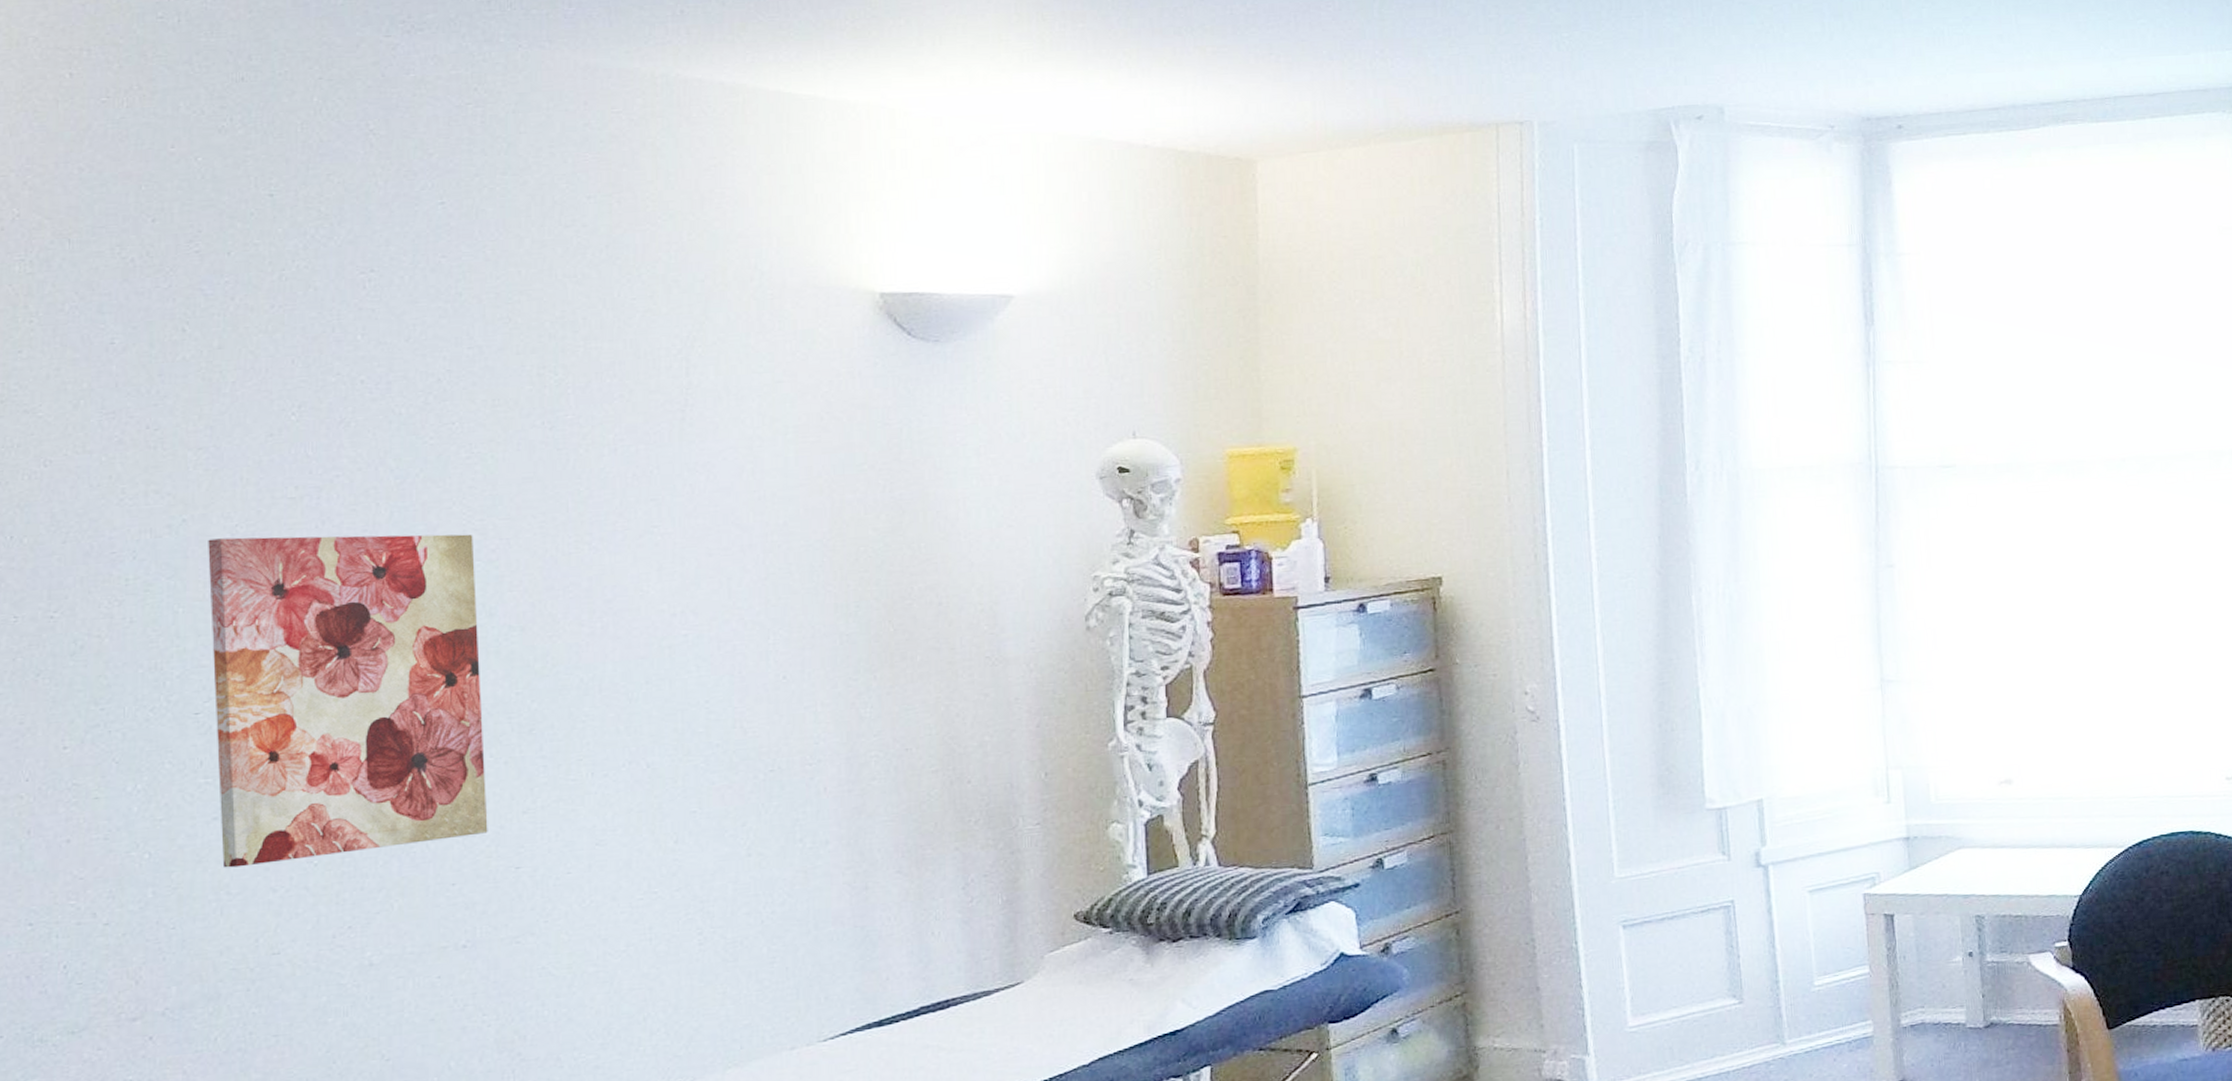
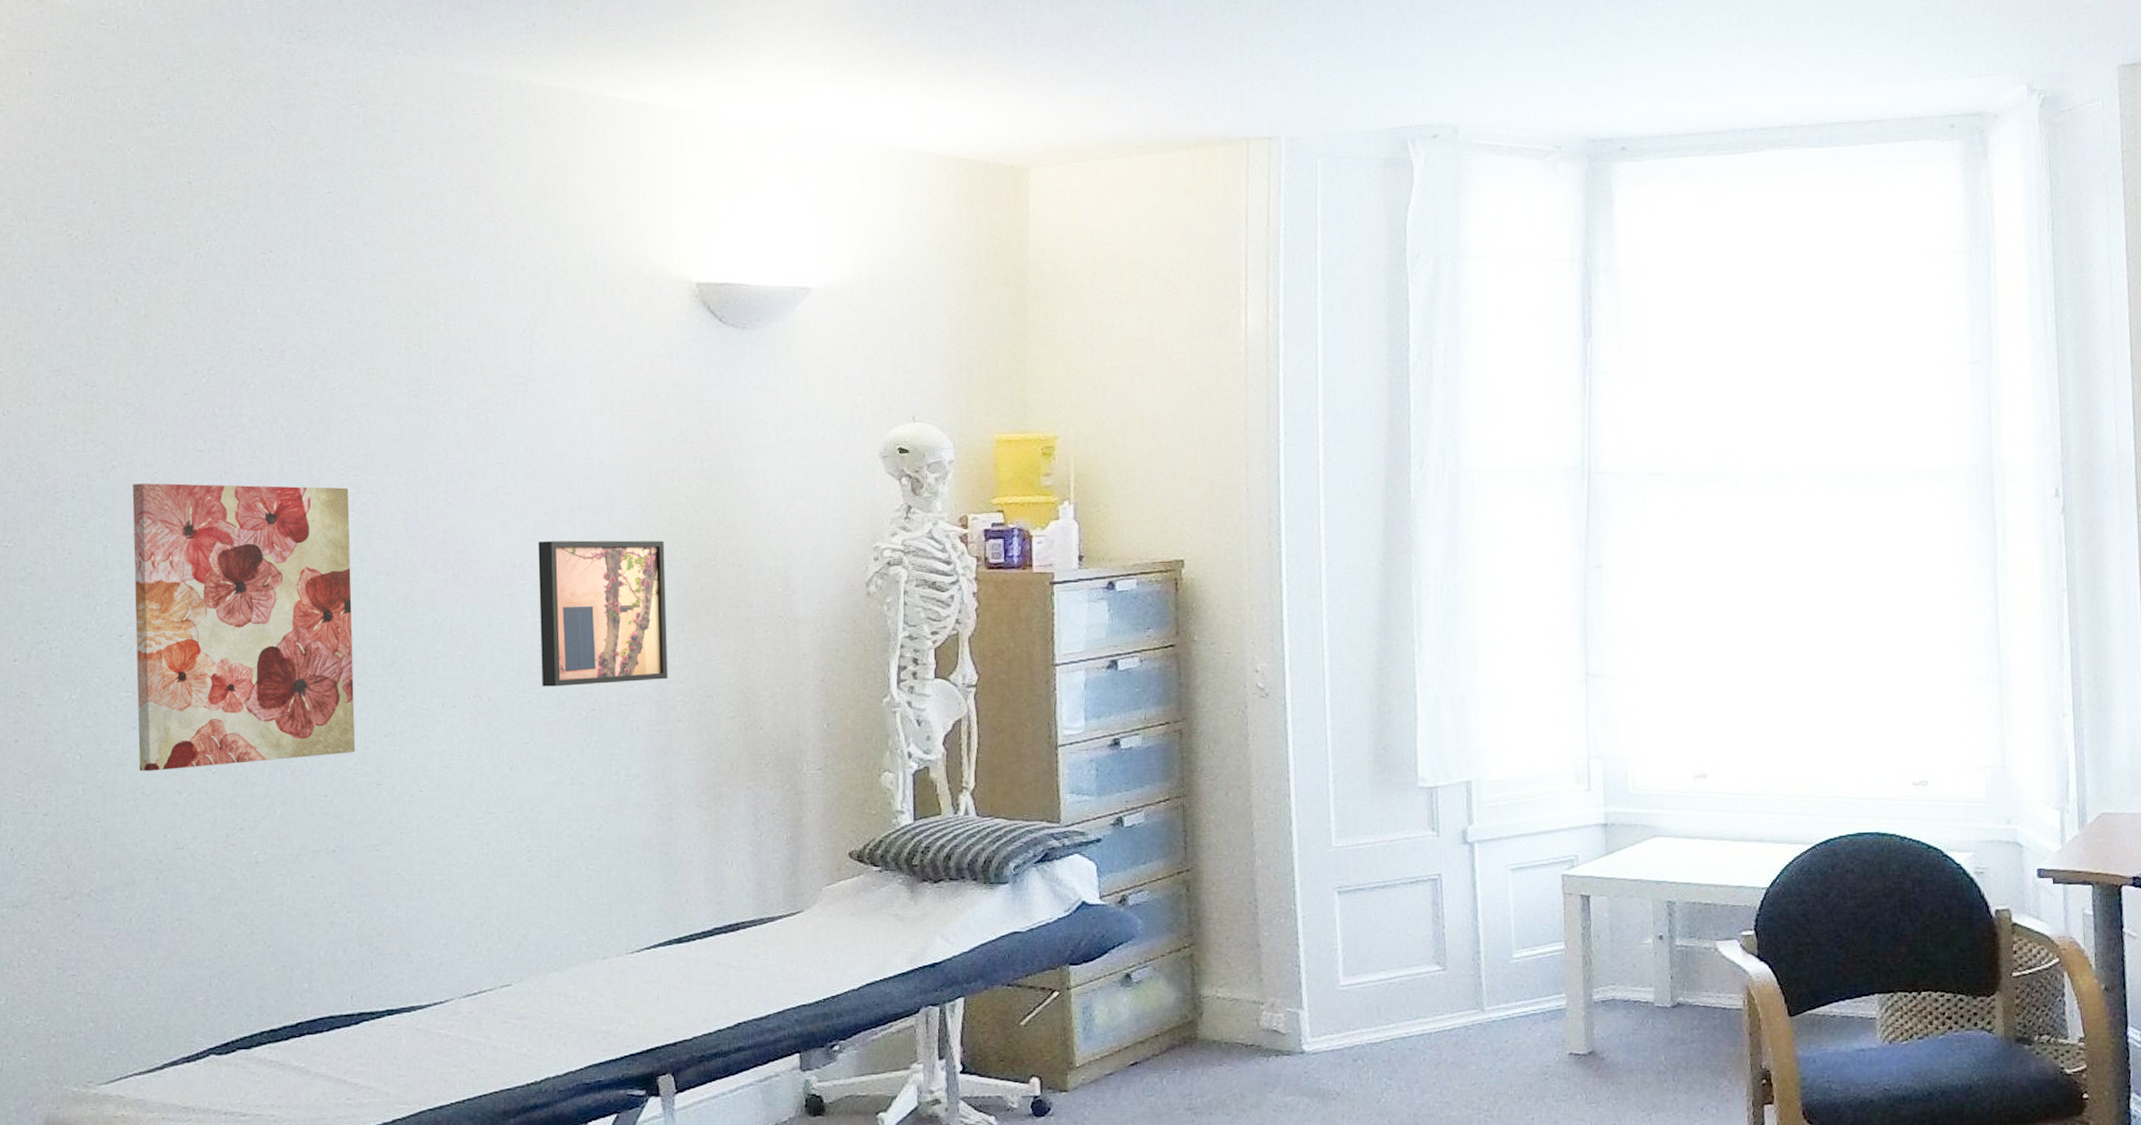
wall art: none [702,579,859,748] -> present [538,540,668,687]

